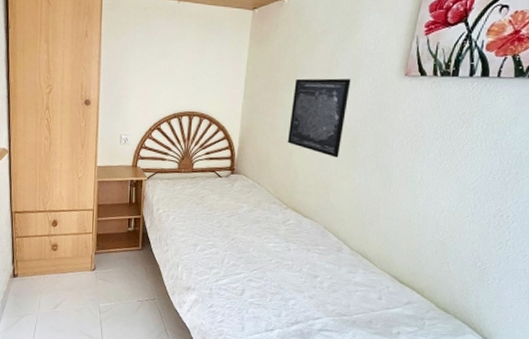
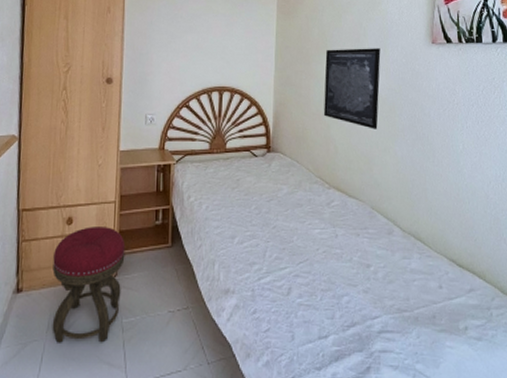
stool: none [42,229,102,320] -> present [52,227,126,343]

